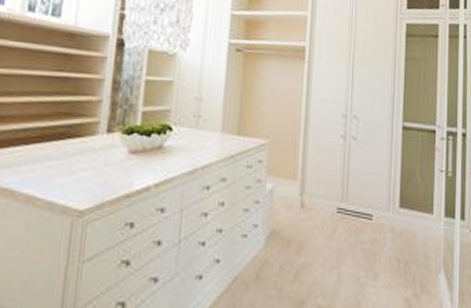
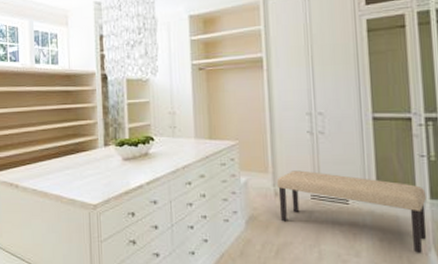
bench: none [303,179,441,275] -> present [276,170,427,253]

